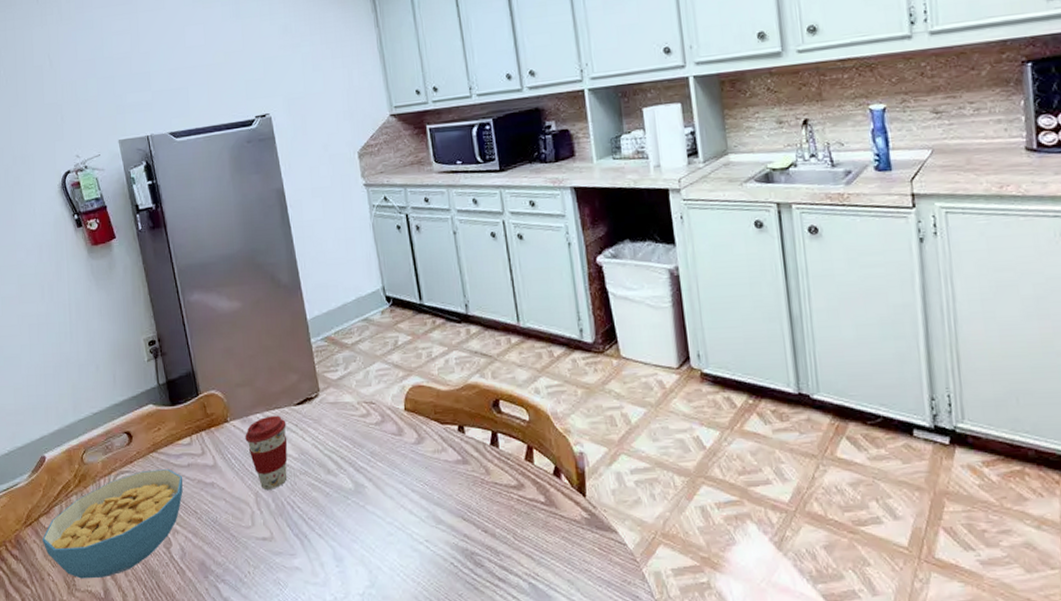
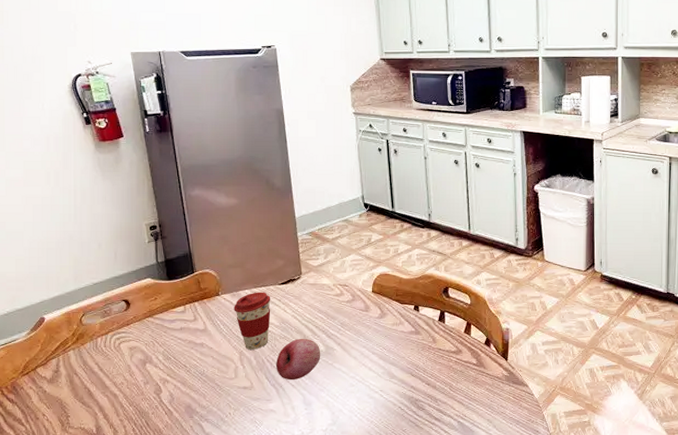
cereal bowl: present [42,469,183,579] -> none [39,331,176,418]
fruit: none [297,473,350,529] -> present [275,338,321,380]

